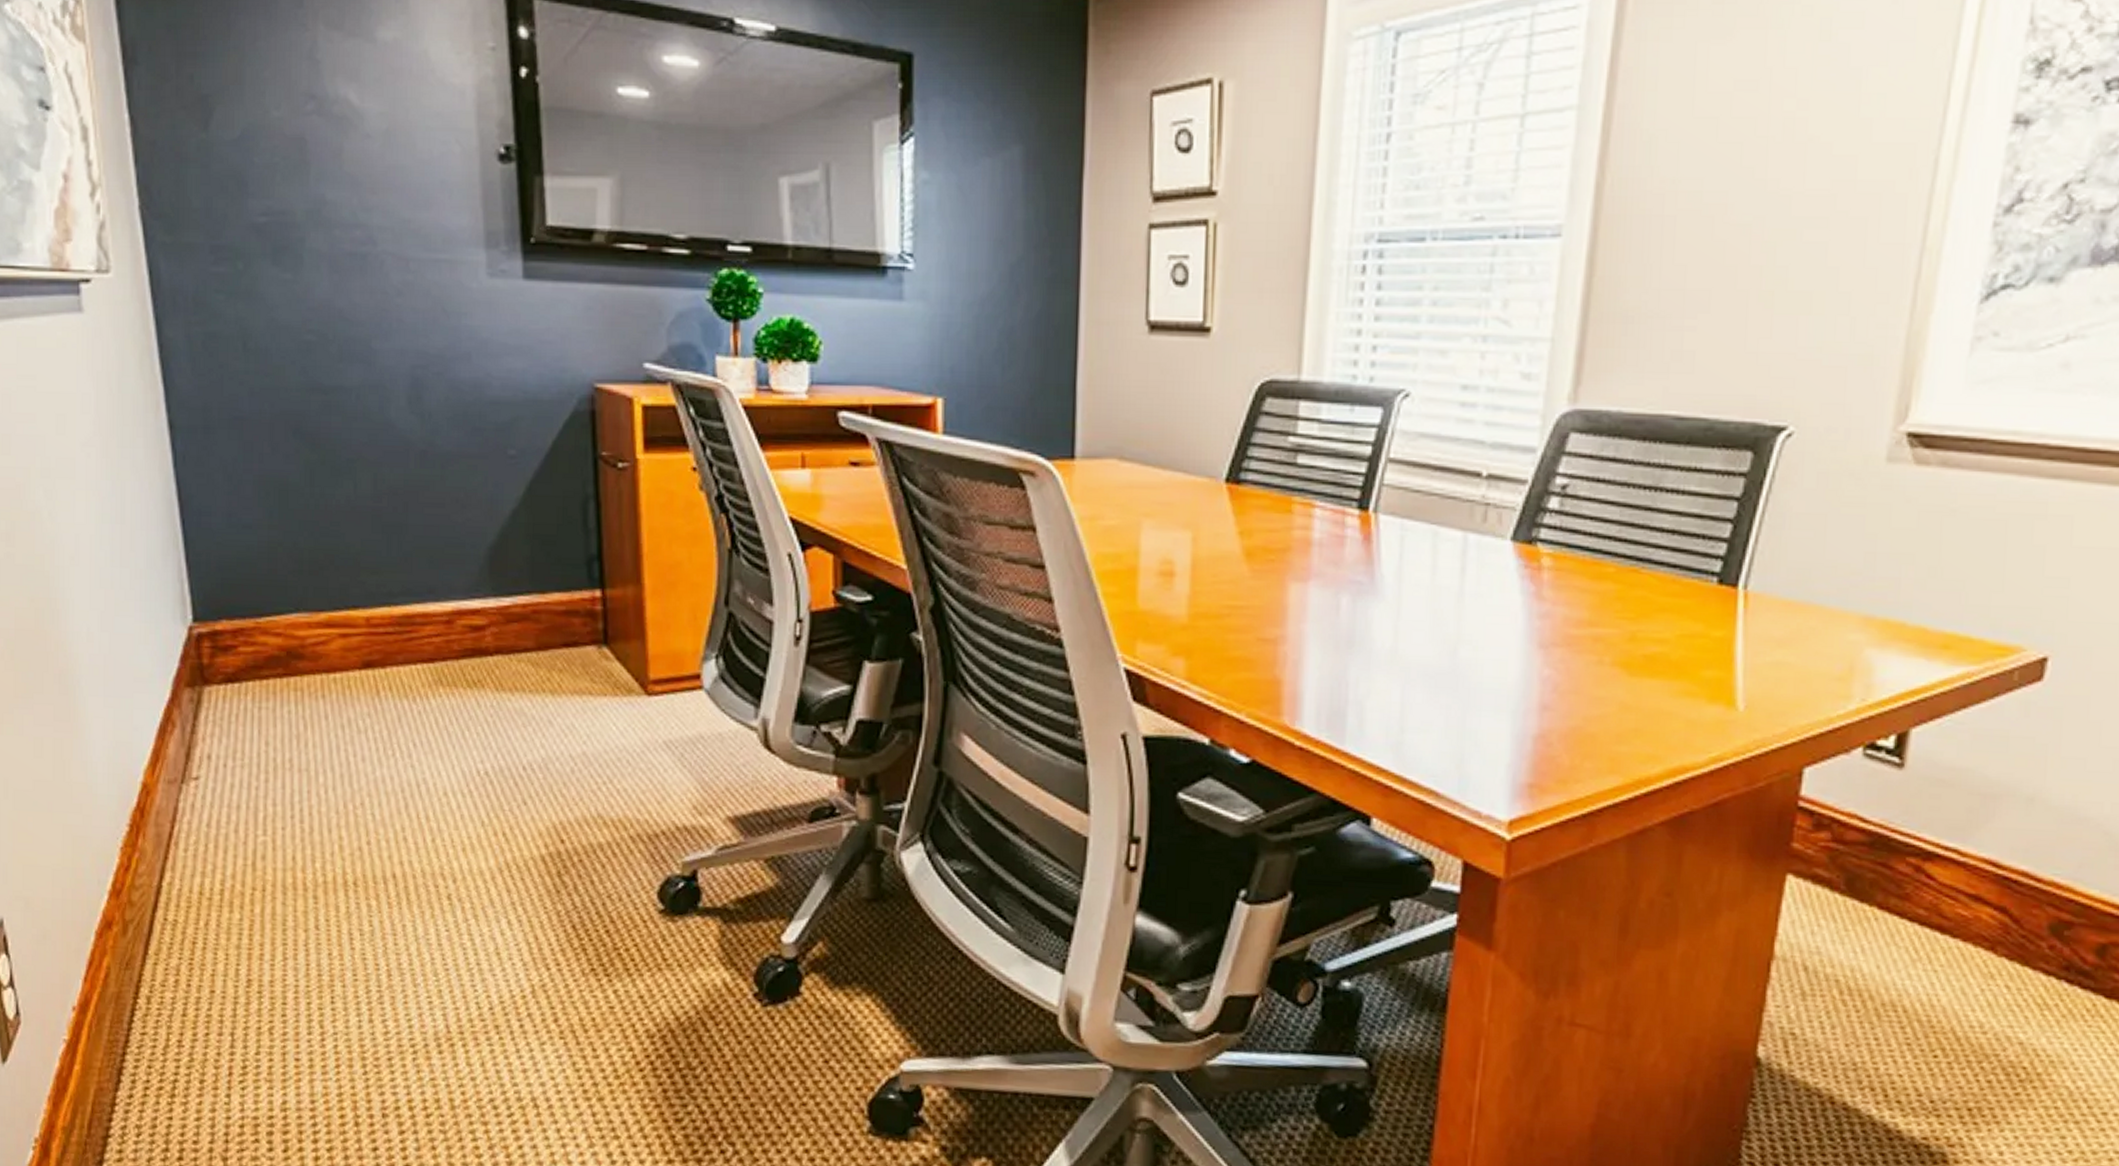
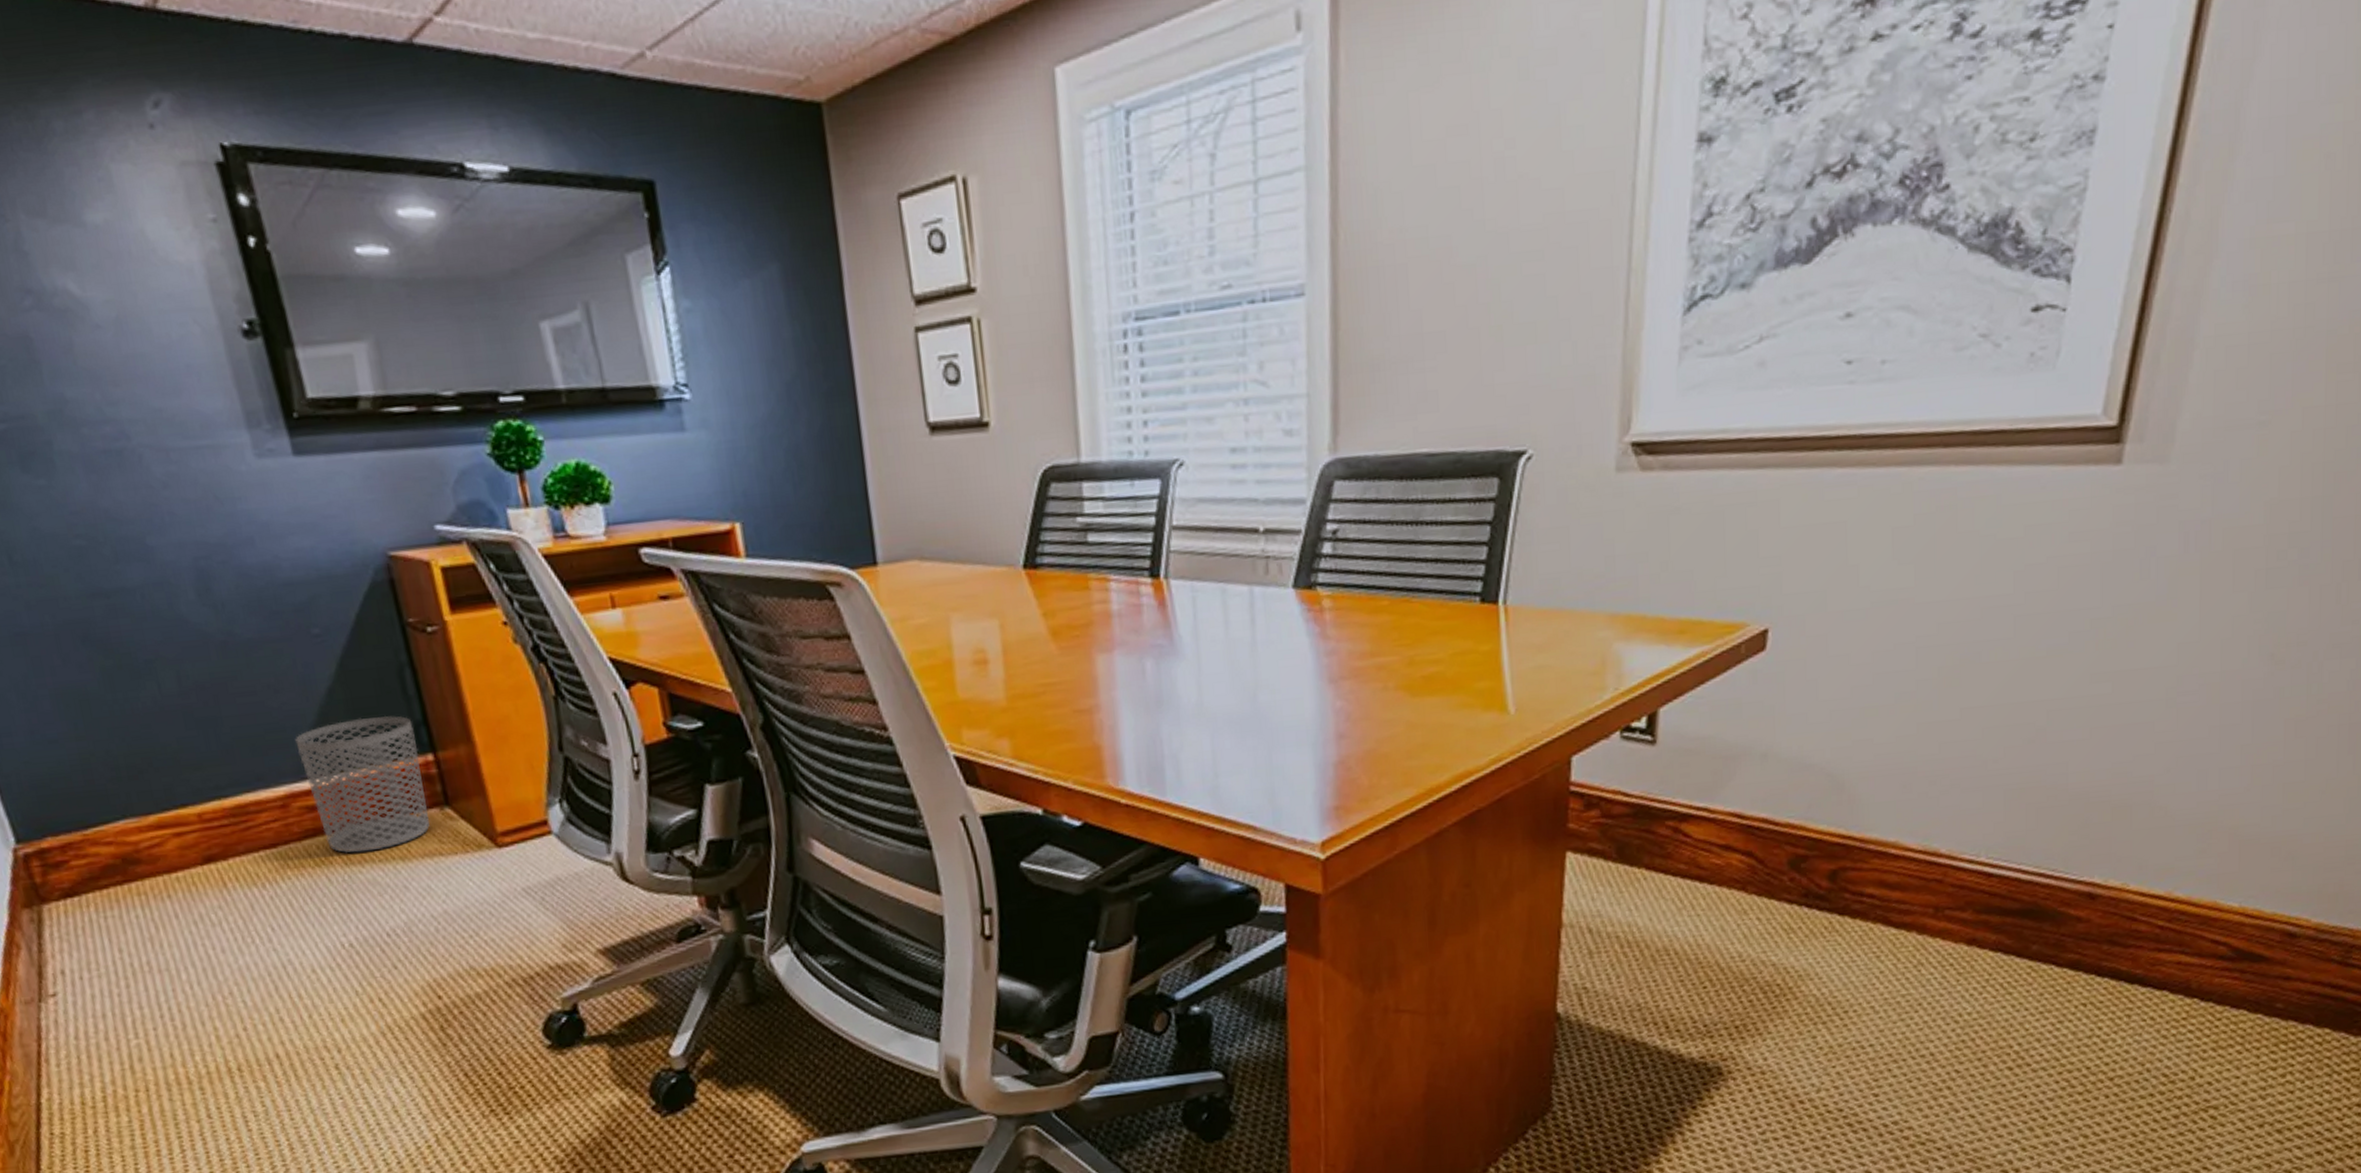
waste bin: none [472,544,588,681] -> present [295,715,430,854]

